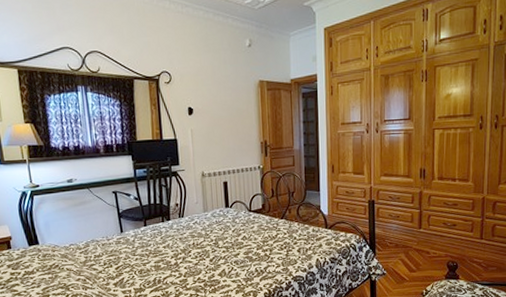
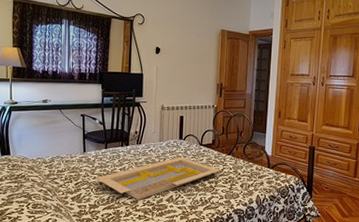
serving tray: none [138,227,274,279] -> present [95,157,220,201]

